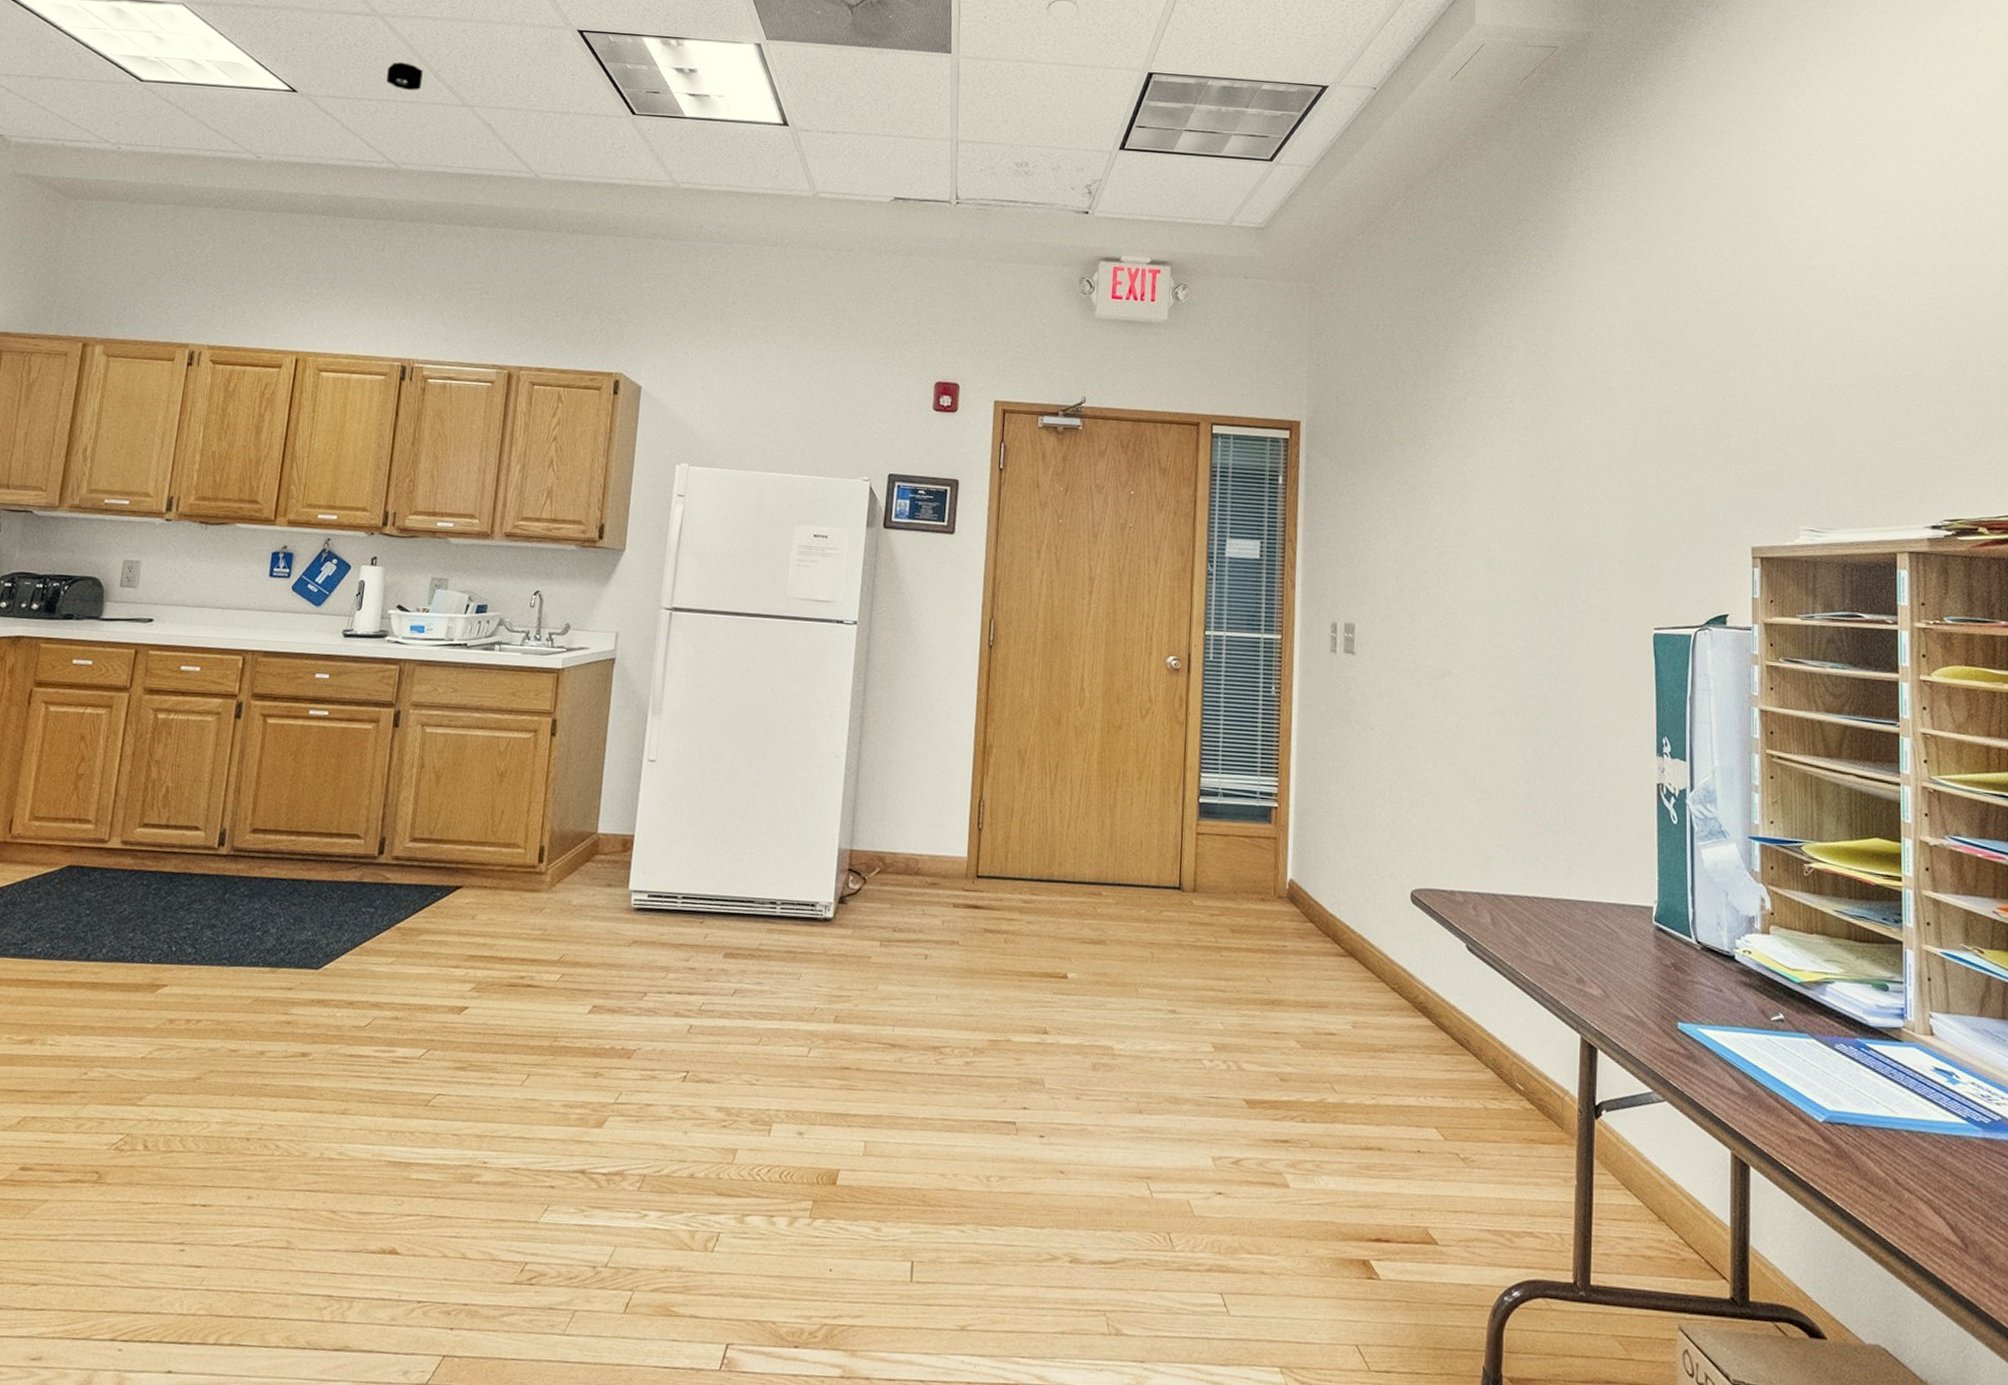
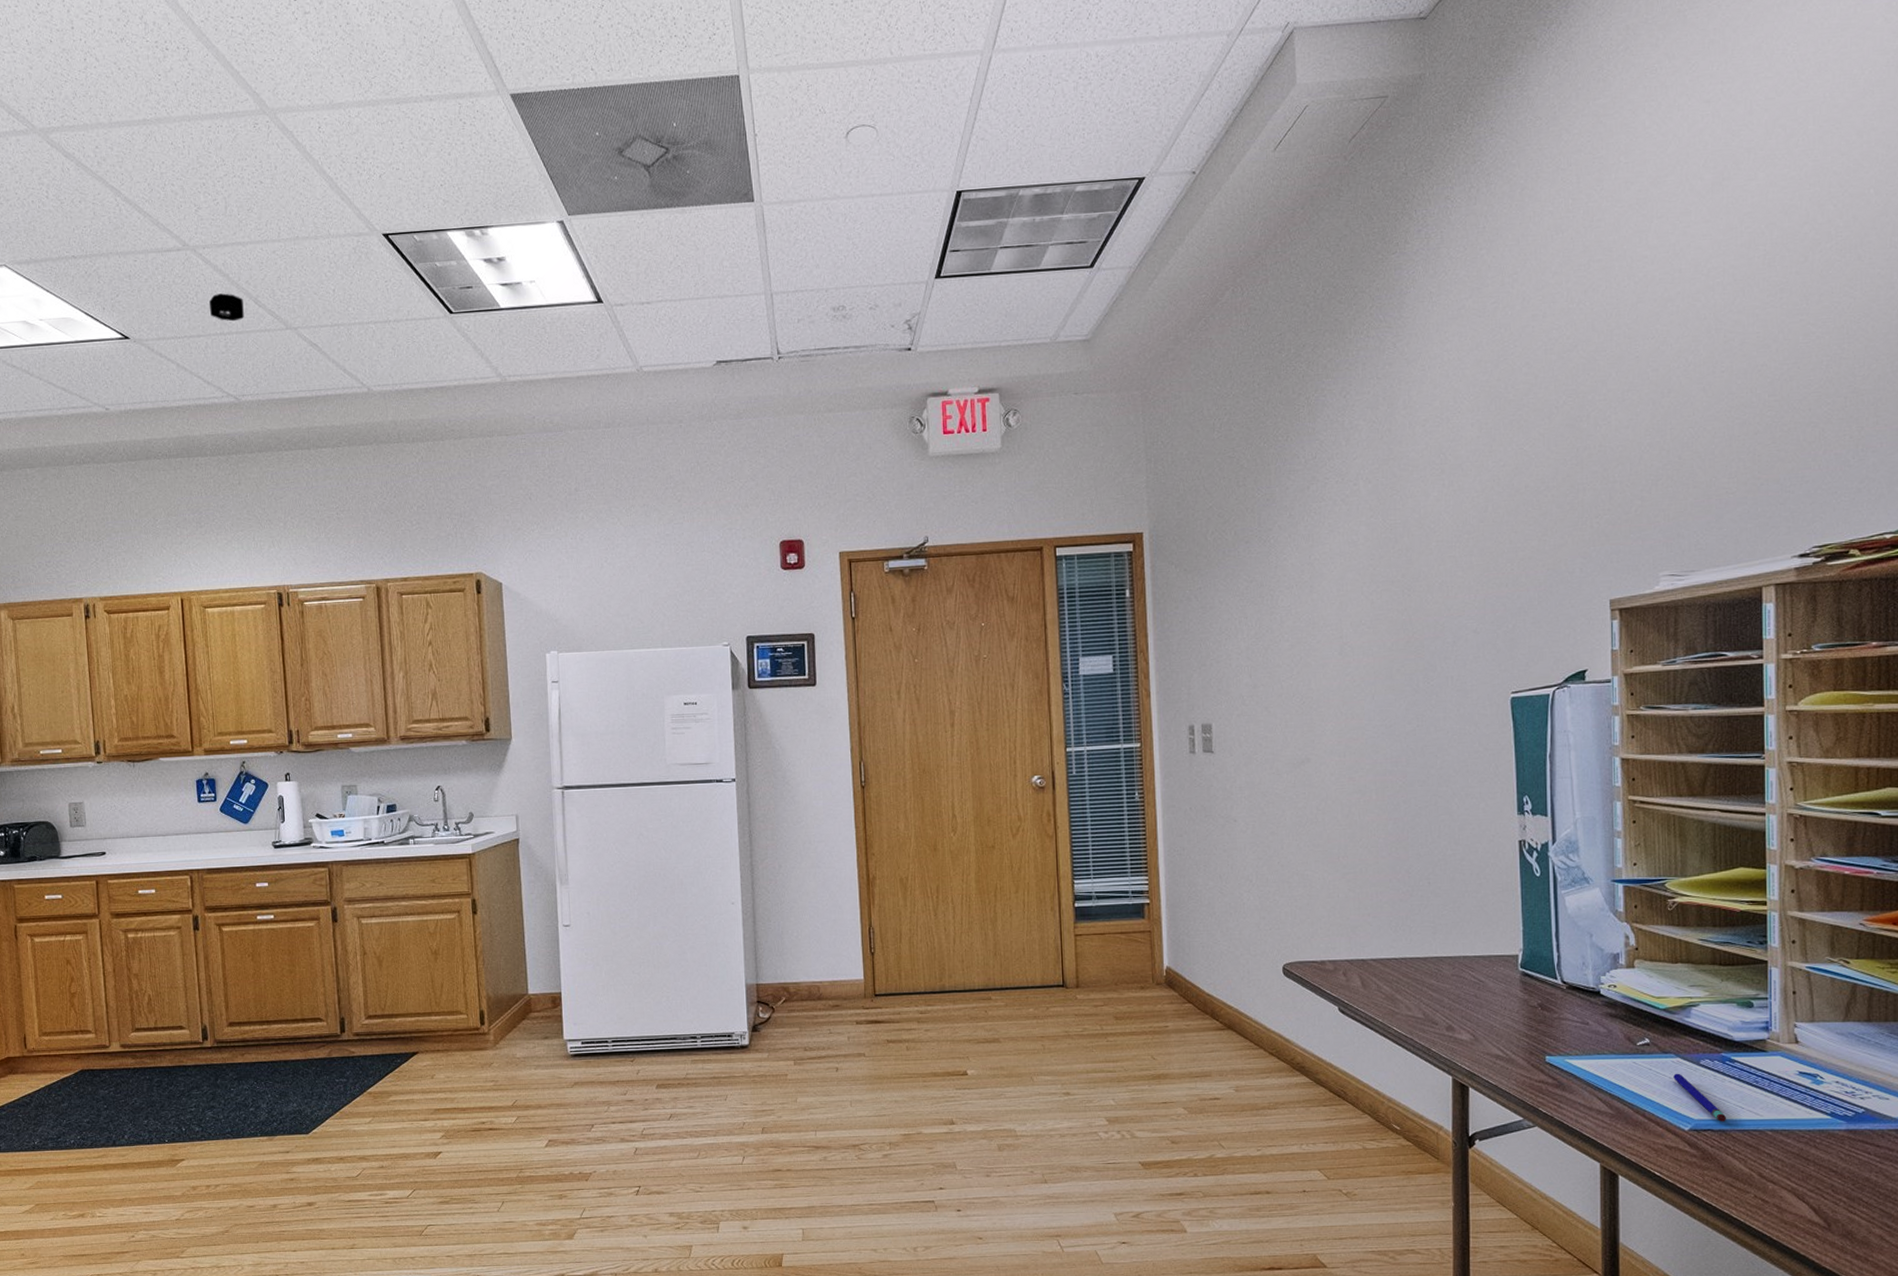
pen: none [1808,1056,1862,1116] -> present [1673,1073,1727,1122]

